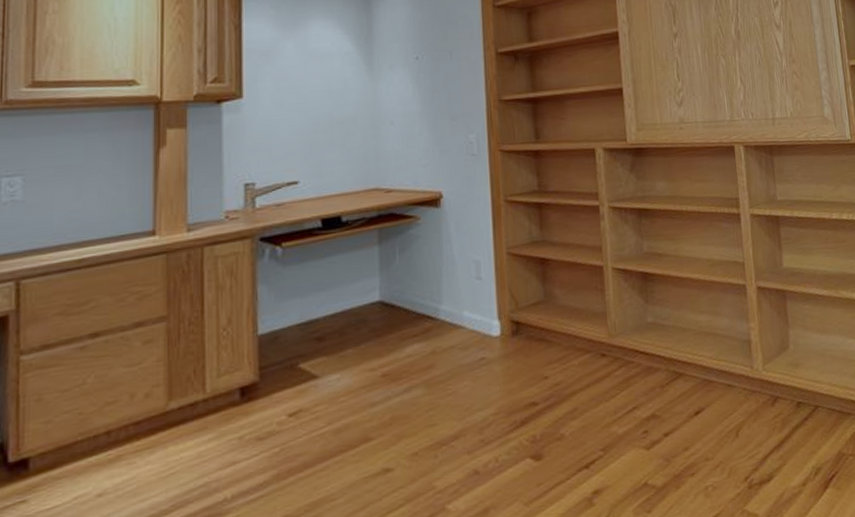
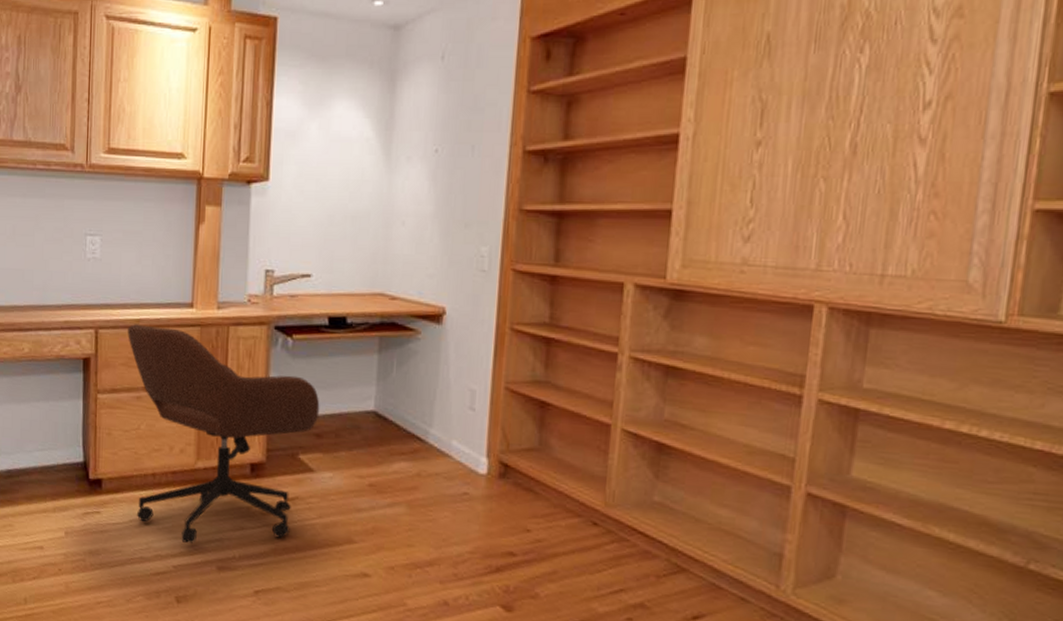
office chair: none [65,261,319,503] -> present [128,324,320,544]

